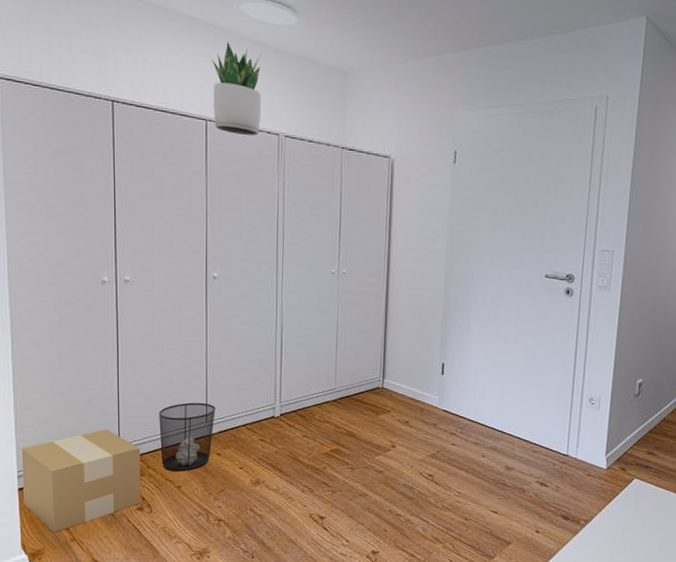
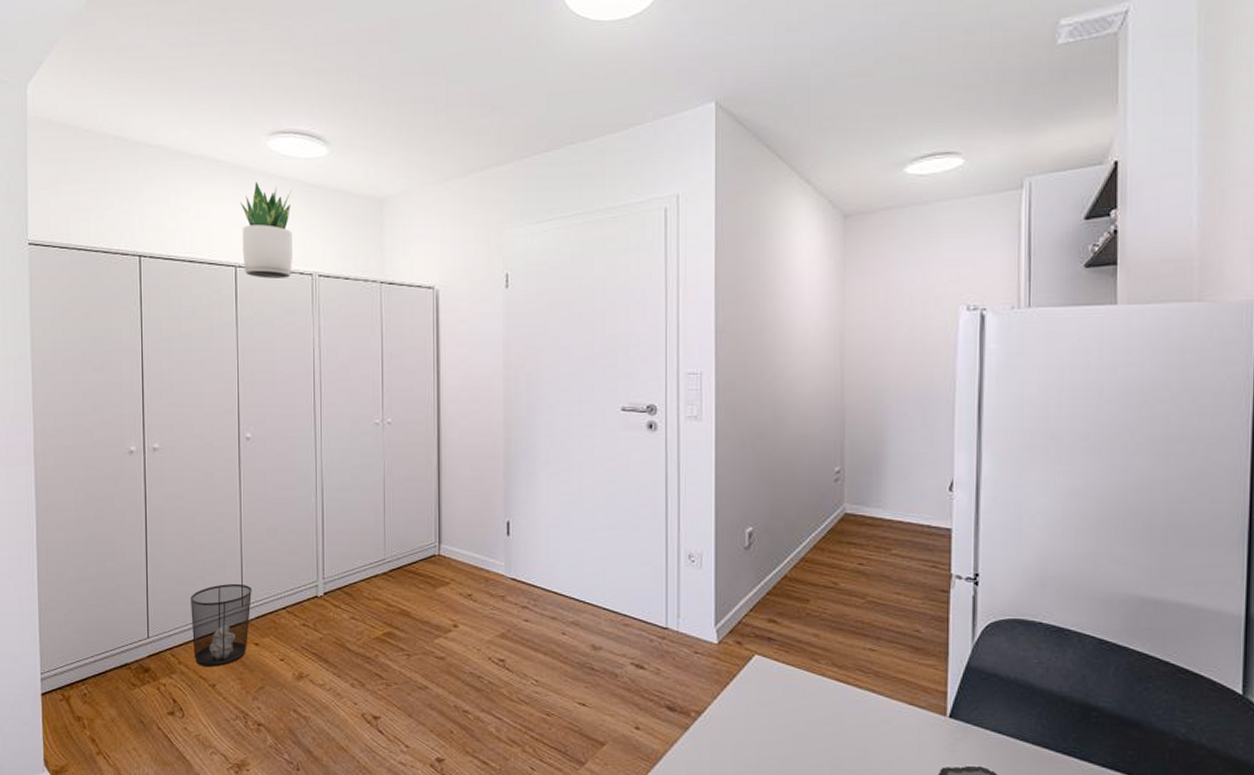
cardboard box: present [21,429,141,533] -> none [45,620,172,745]

